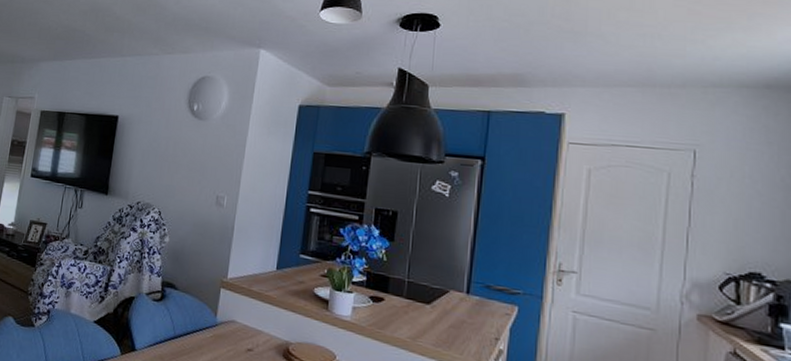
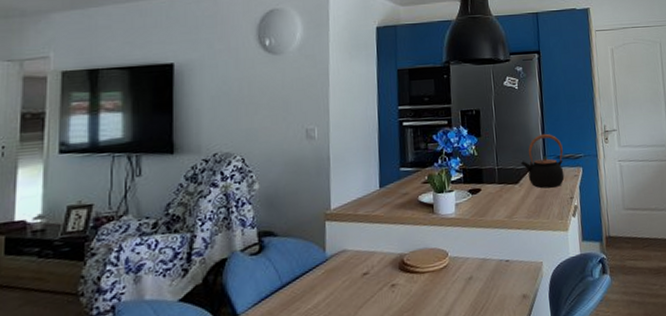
teapot: none [436,254,496,321] -> present [520,133,565,189]

